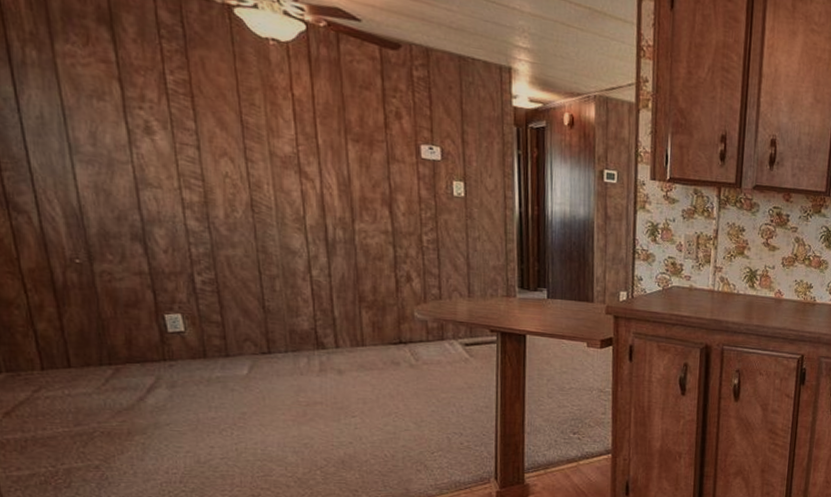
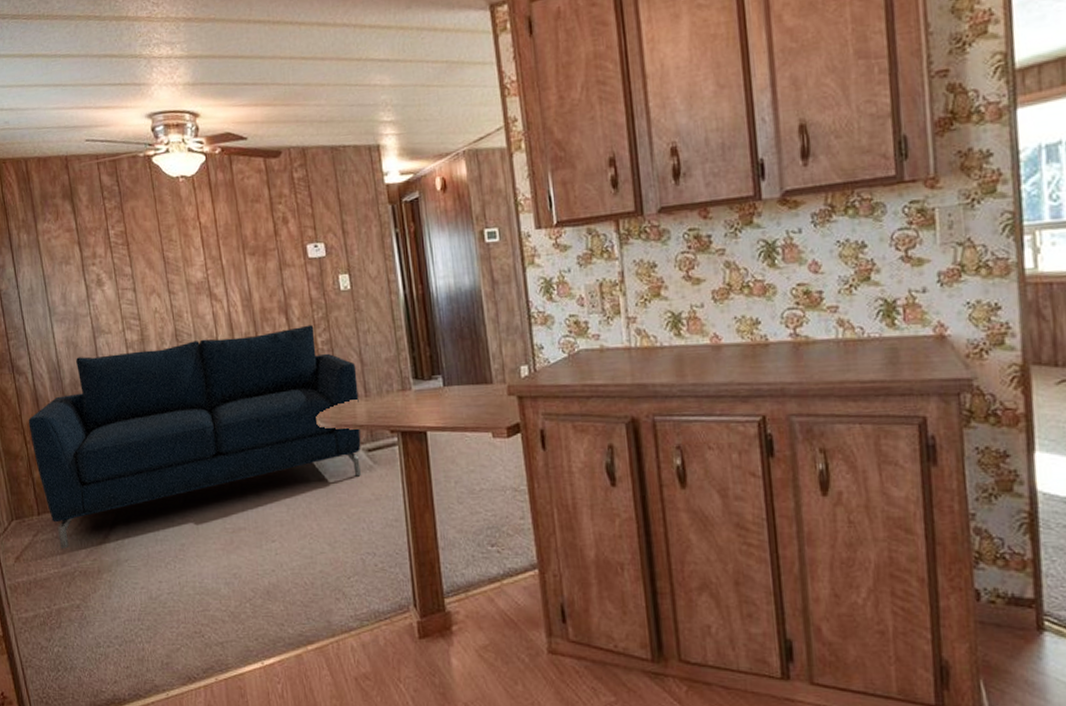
sofa: none [30,207,462,408] -> present [28,324,361,549]

